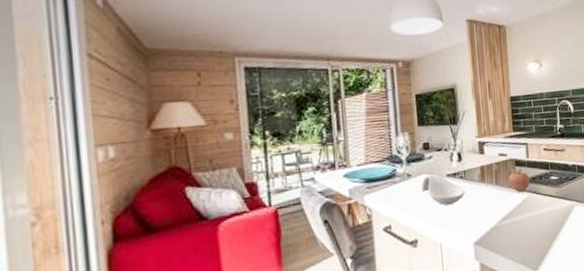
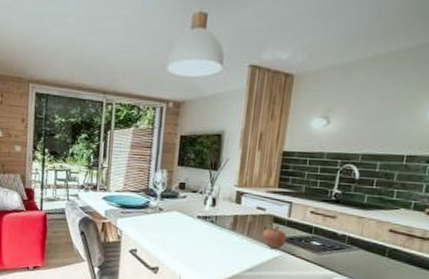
spoon rest: present [420,174,466,206] -> none [169,212,214,244]

